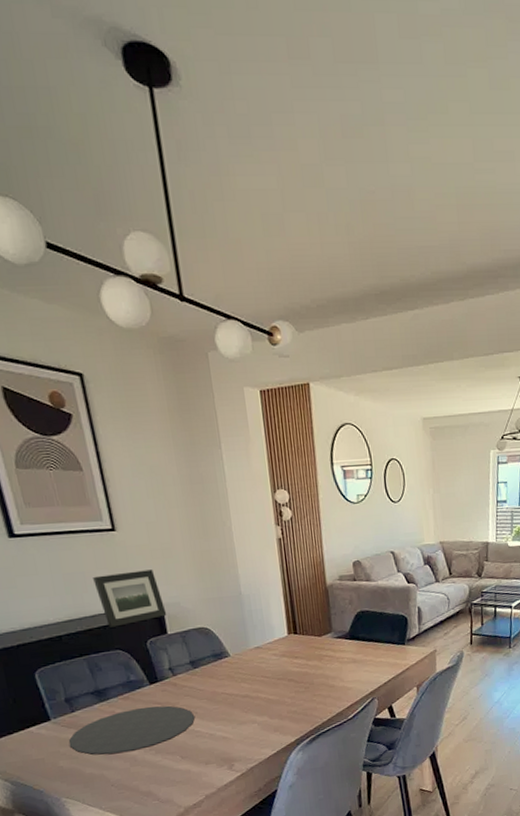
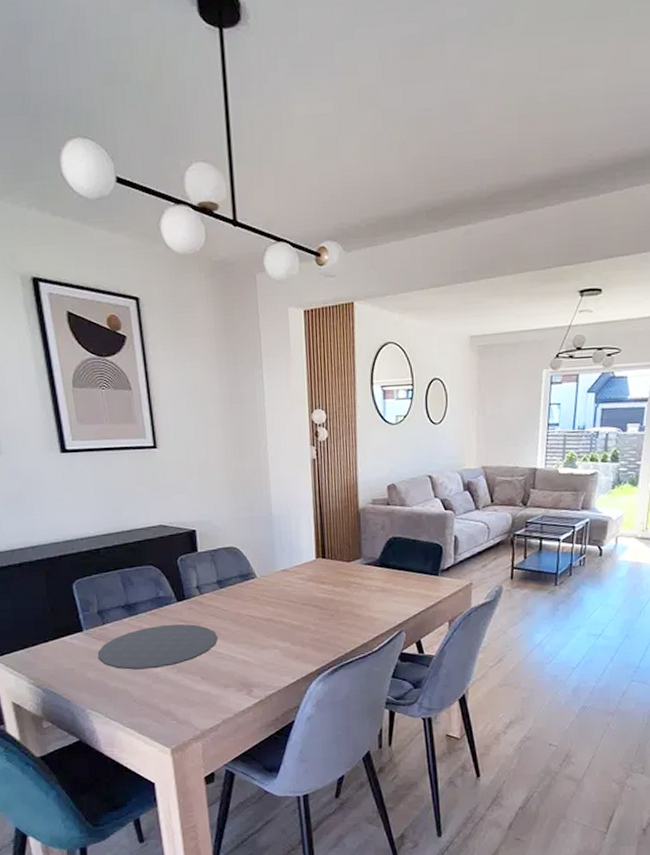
picture frame: present [93,569,167,628] -> none [133,487,199,543]

